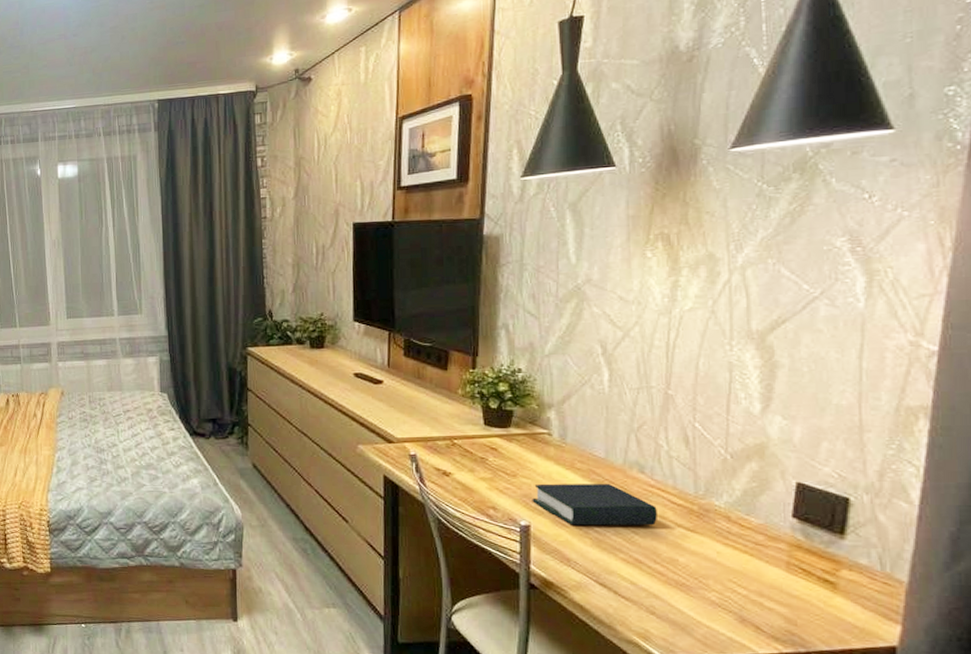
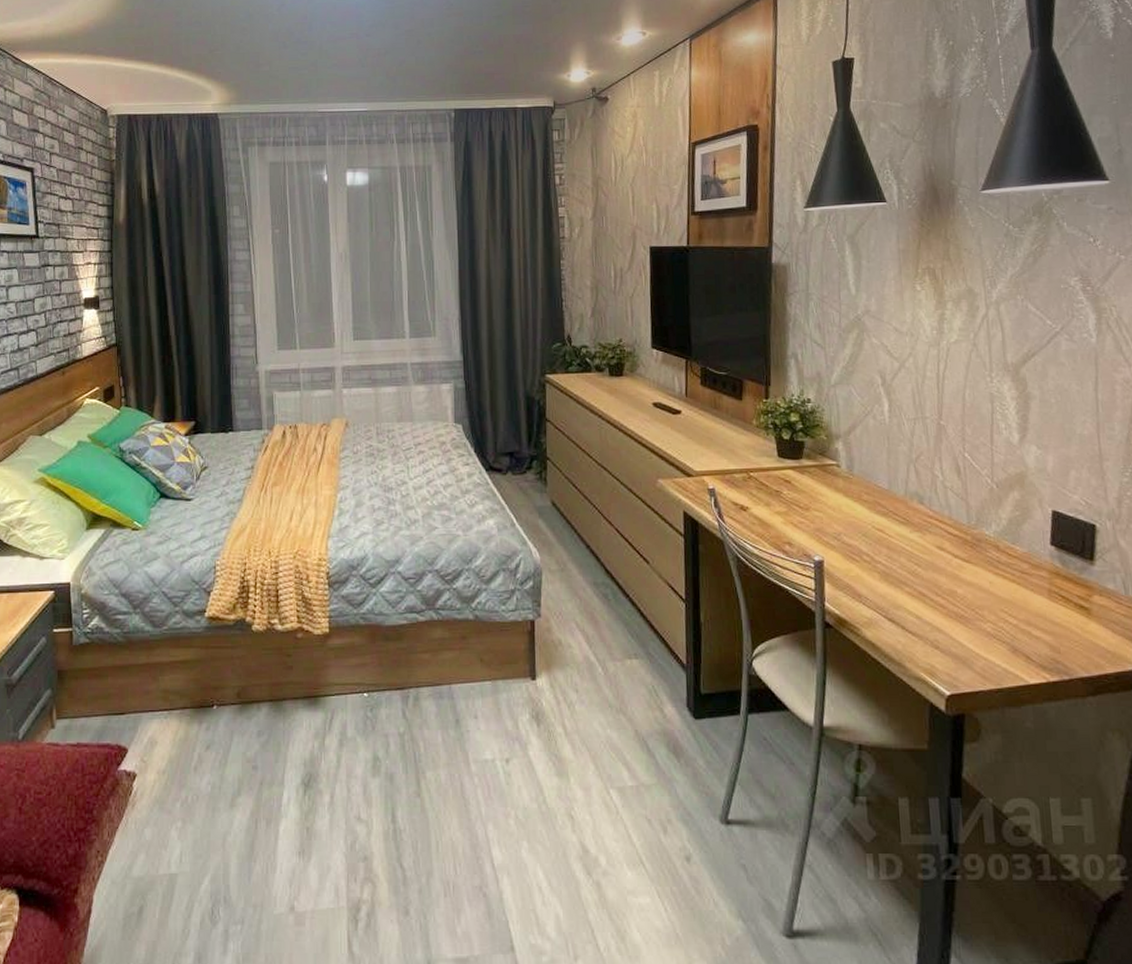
book: present [532,483,659,526] -> none [824,516,938,559]

